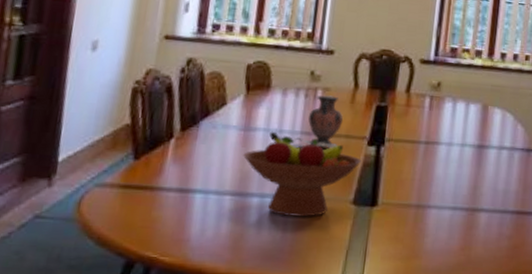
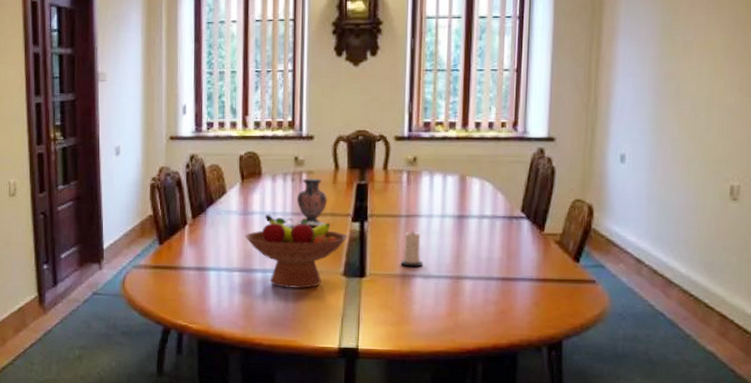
candle: none [415,158,440,198] -> present [400,230,423,267]

